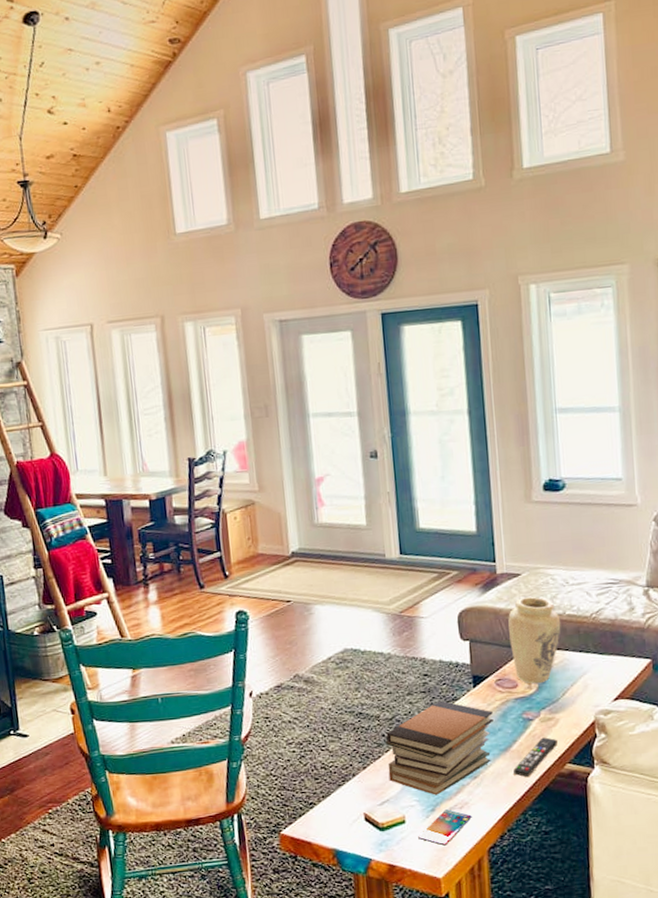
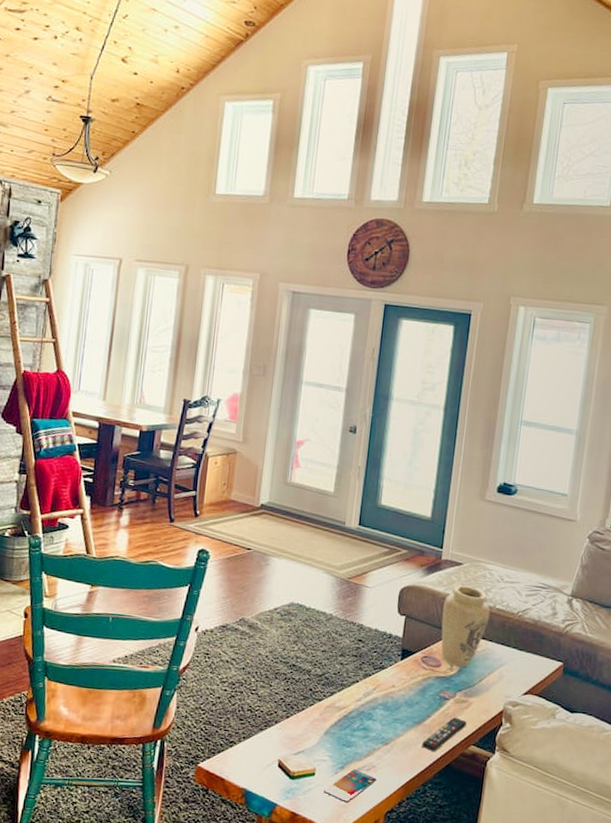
book stack: present [385,700,493,795] -> none [308,666,414,754]

